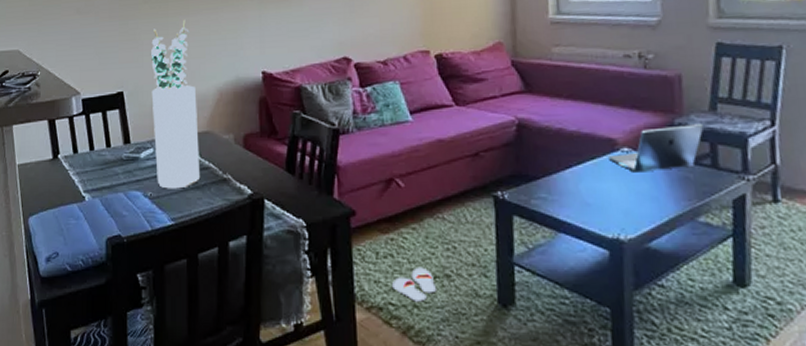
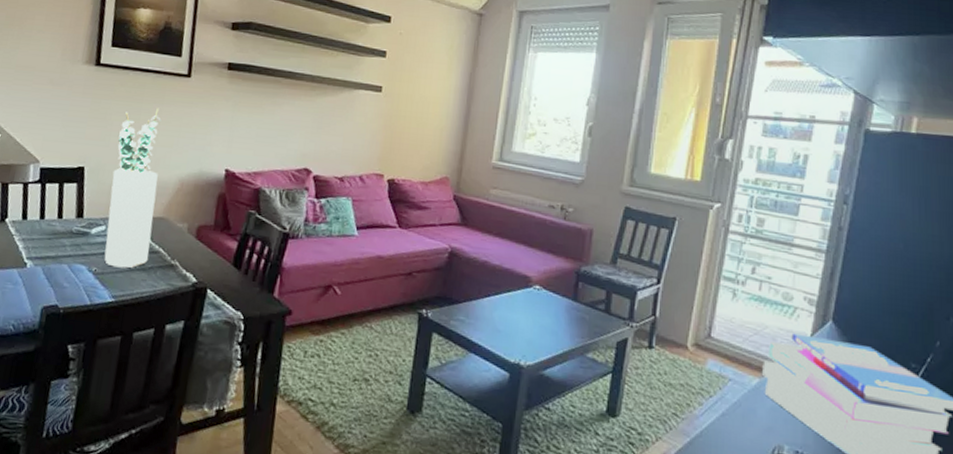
slippers: present [392,267,437,302] -> none [314,368,355,401]
laptop: present [609,124,705,173] -> none [522,272,604,309]

